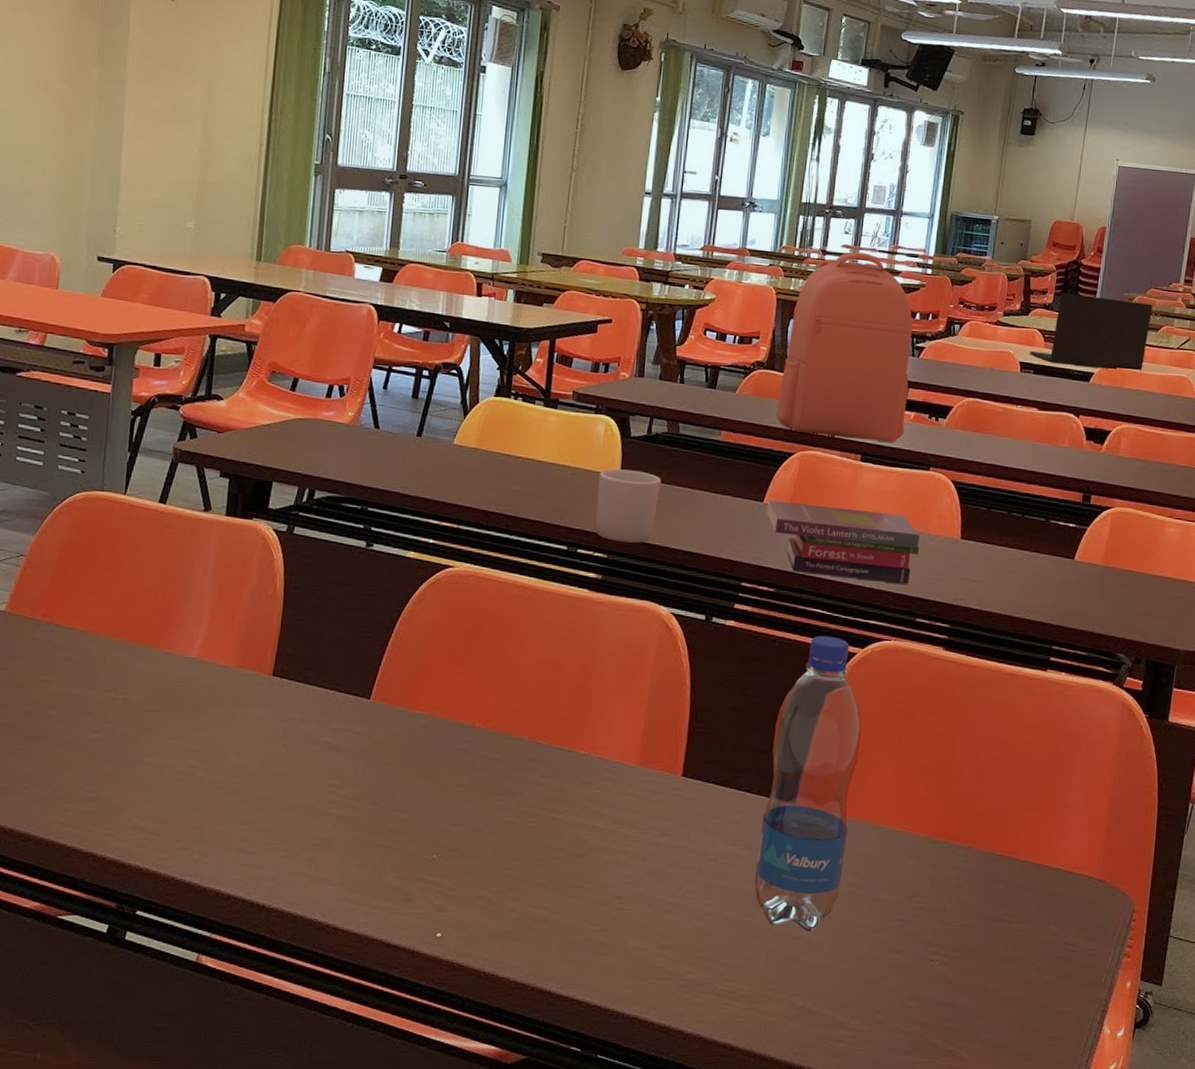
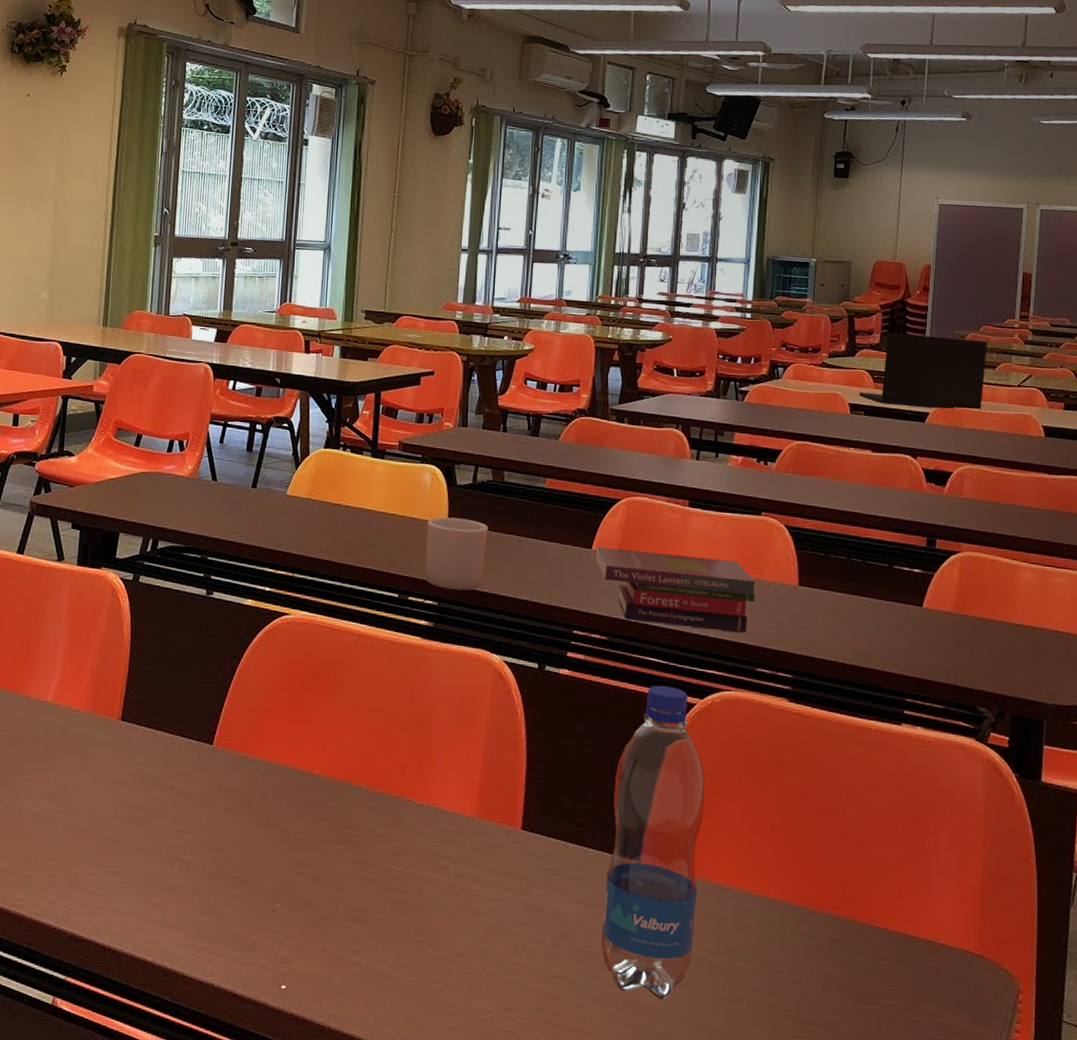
backpack: present [776,251,913,442] -> none [600,299,735,487]

